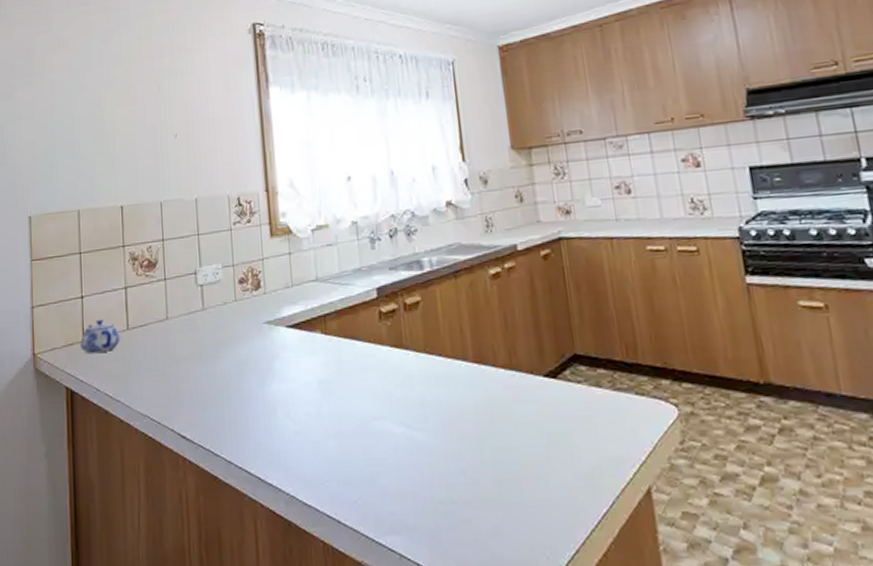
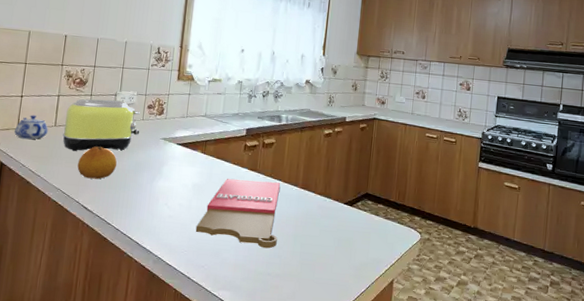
toaster: none [139,279,235,361] -> present [63,98,140,152]
fruit: none [164,348,213,395] -> present [77,146,117,179]
cutting board: none [334,359,456,463] -> present [195,178,281,249]

